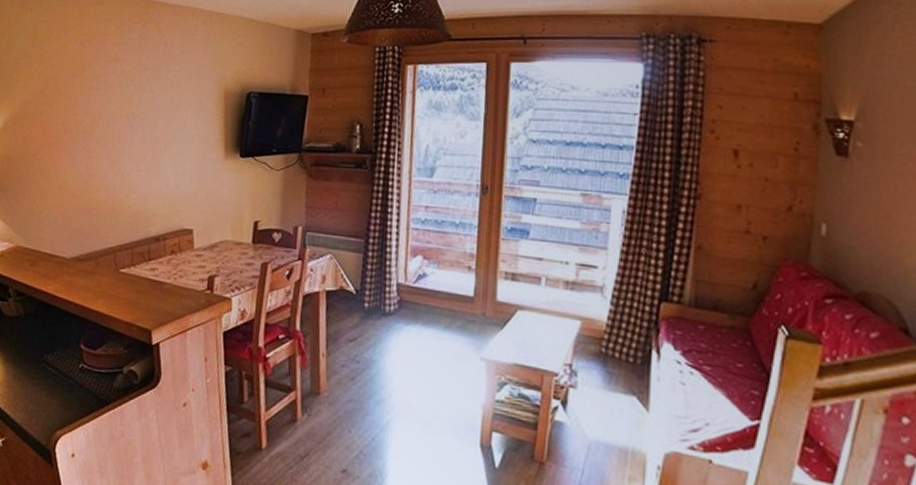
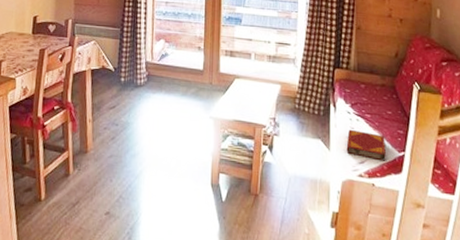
hardback book: none [672,384,731,431] -> present [346,129,386,161]

